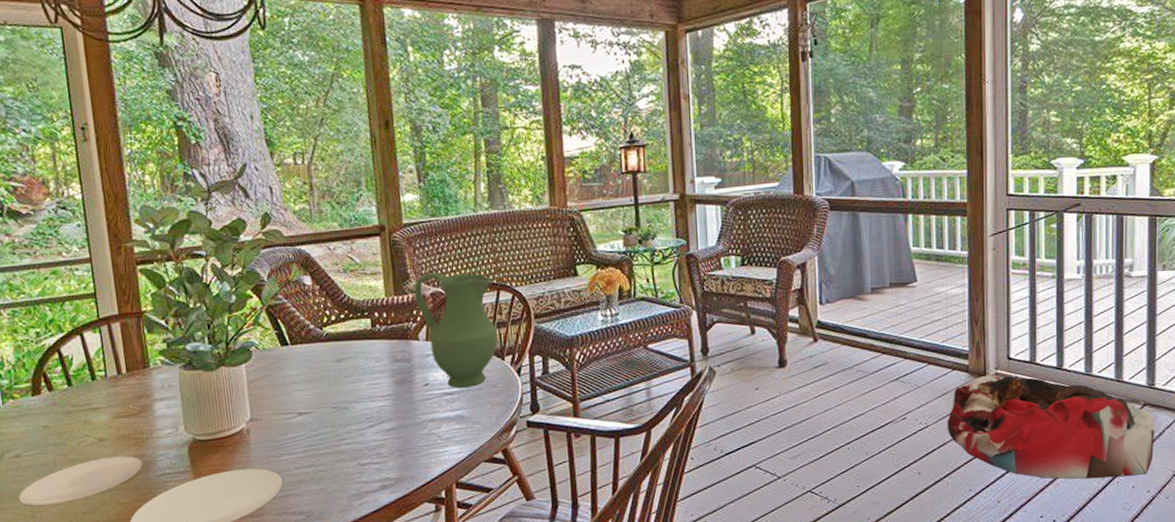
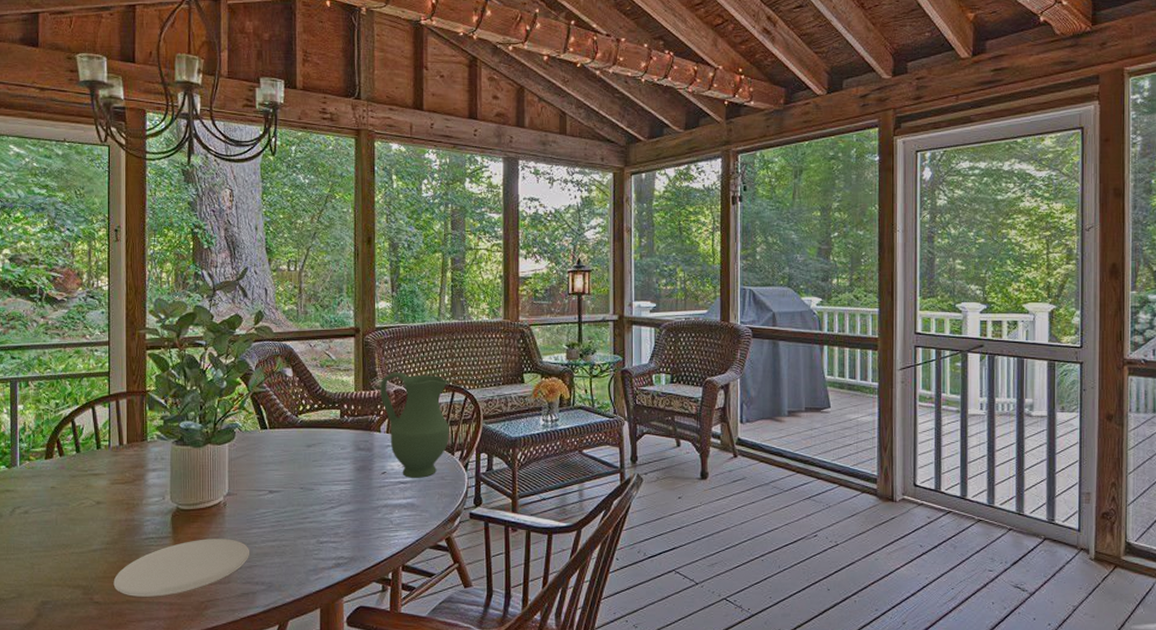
plate: present [18,456,143,507] -> none [21,519,131,559]
dog bed: present [947,373,1154,479] -> none [856,498,1054,608]

